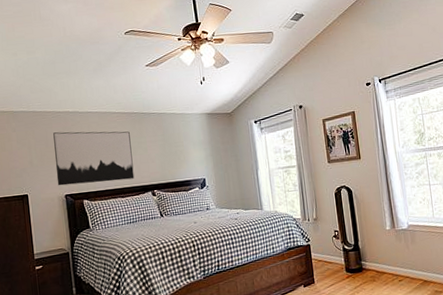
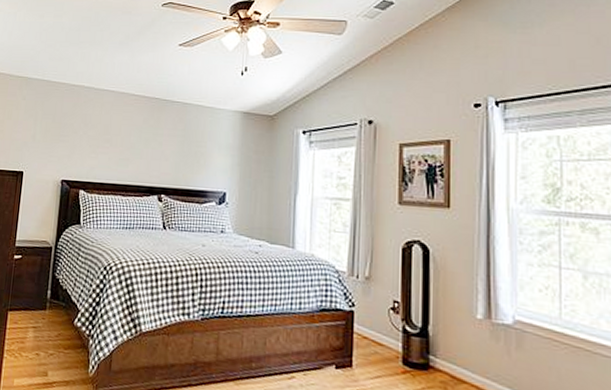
wall art: present [53,131,135,186] -> none [56,107,146,176]

